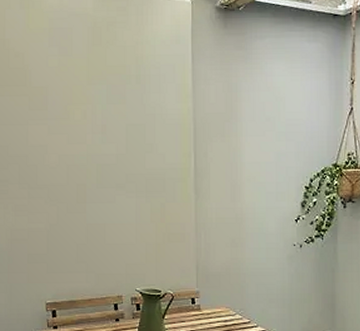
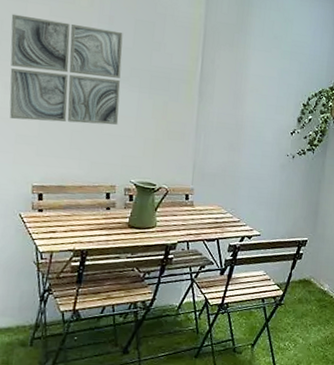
wall art: none [15,138,119,240] -> present [9,14,123,125]

